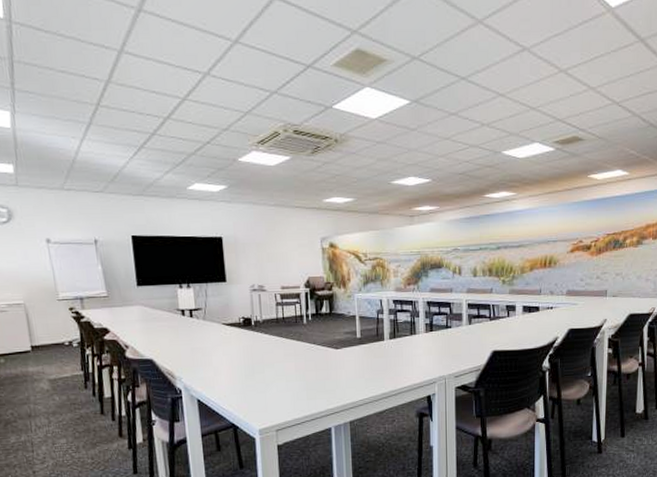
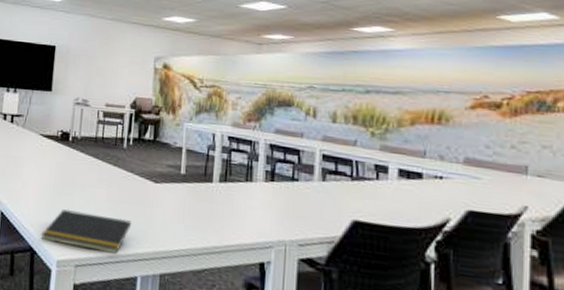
notepad: none [240,383,321,416] -> present [40,209,132,254]

